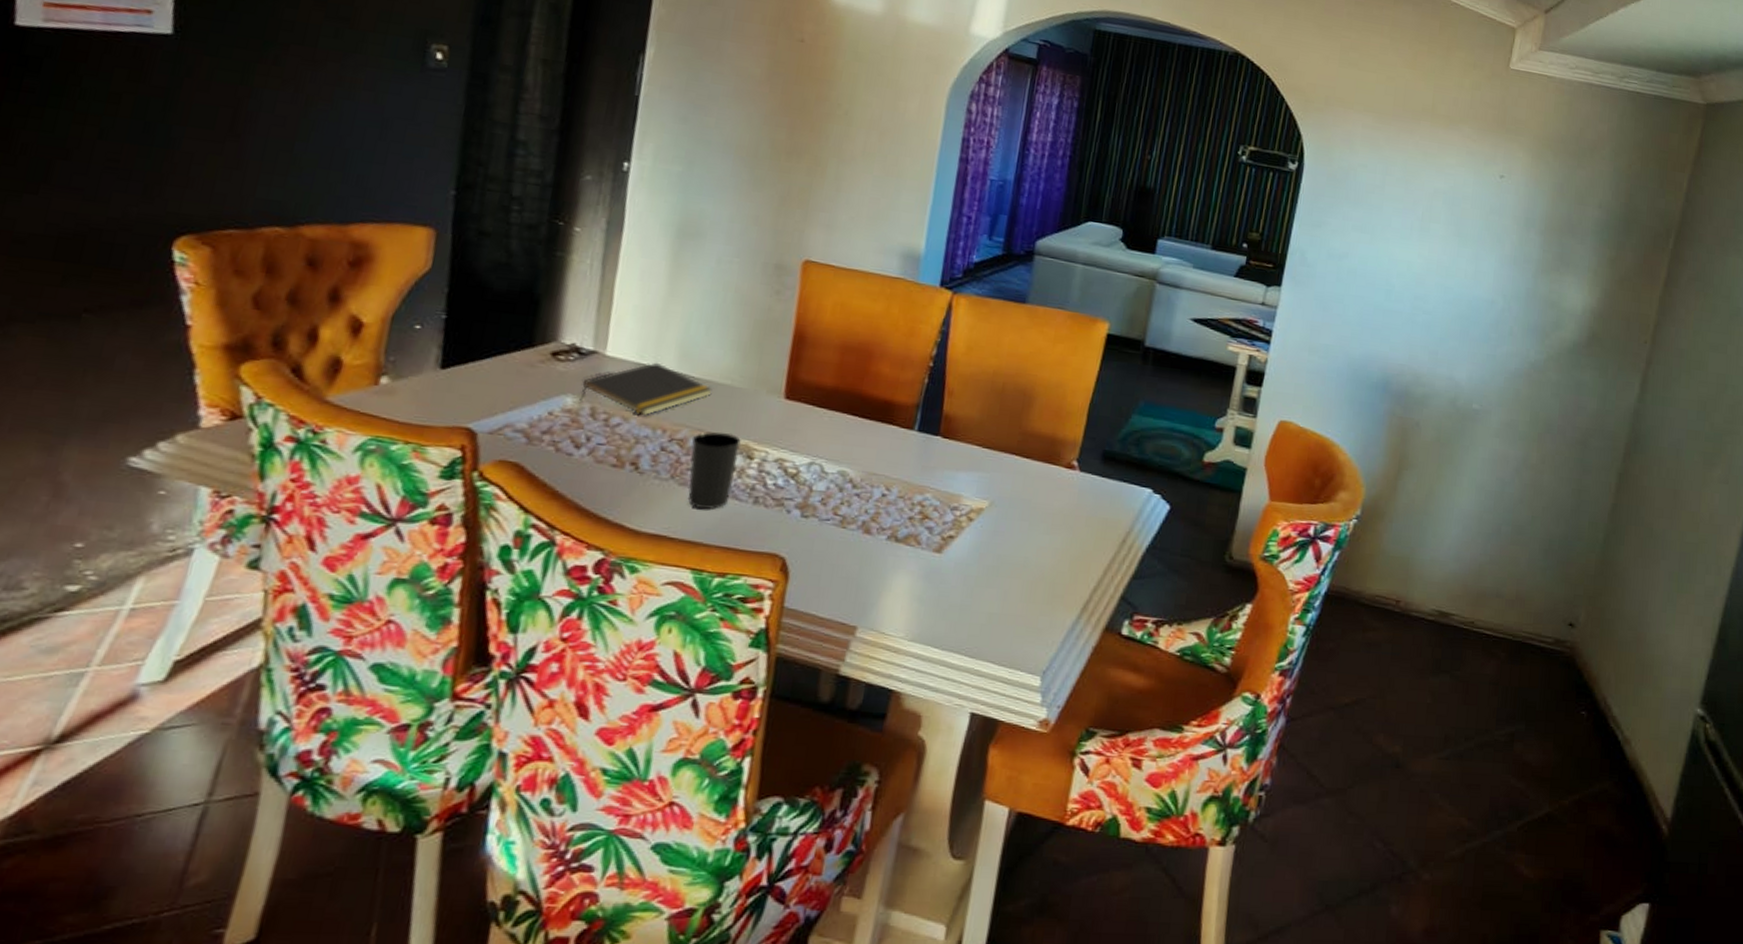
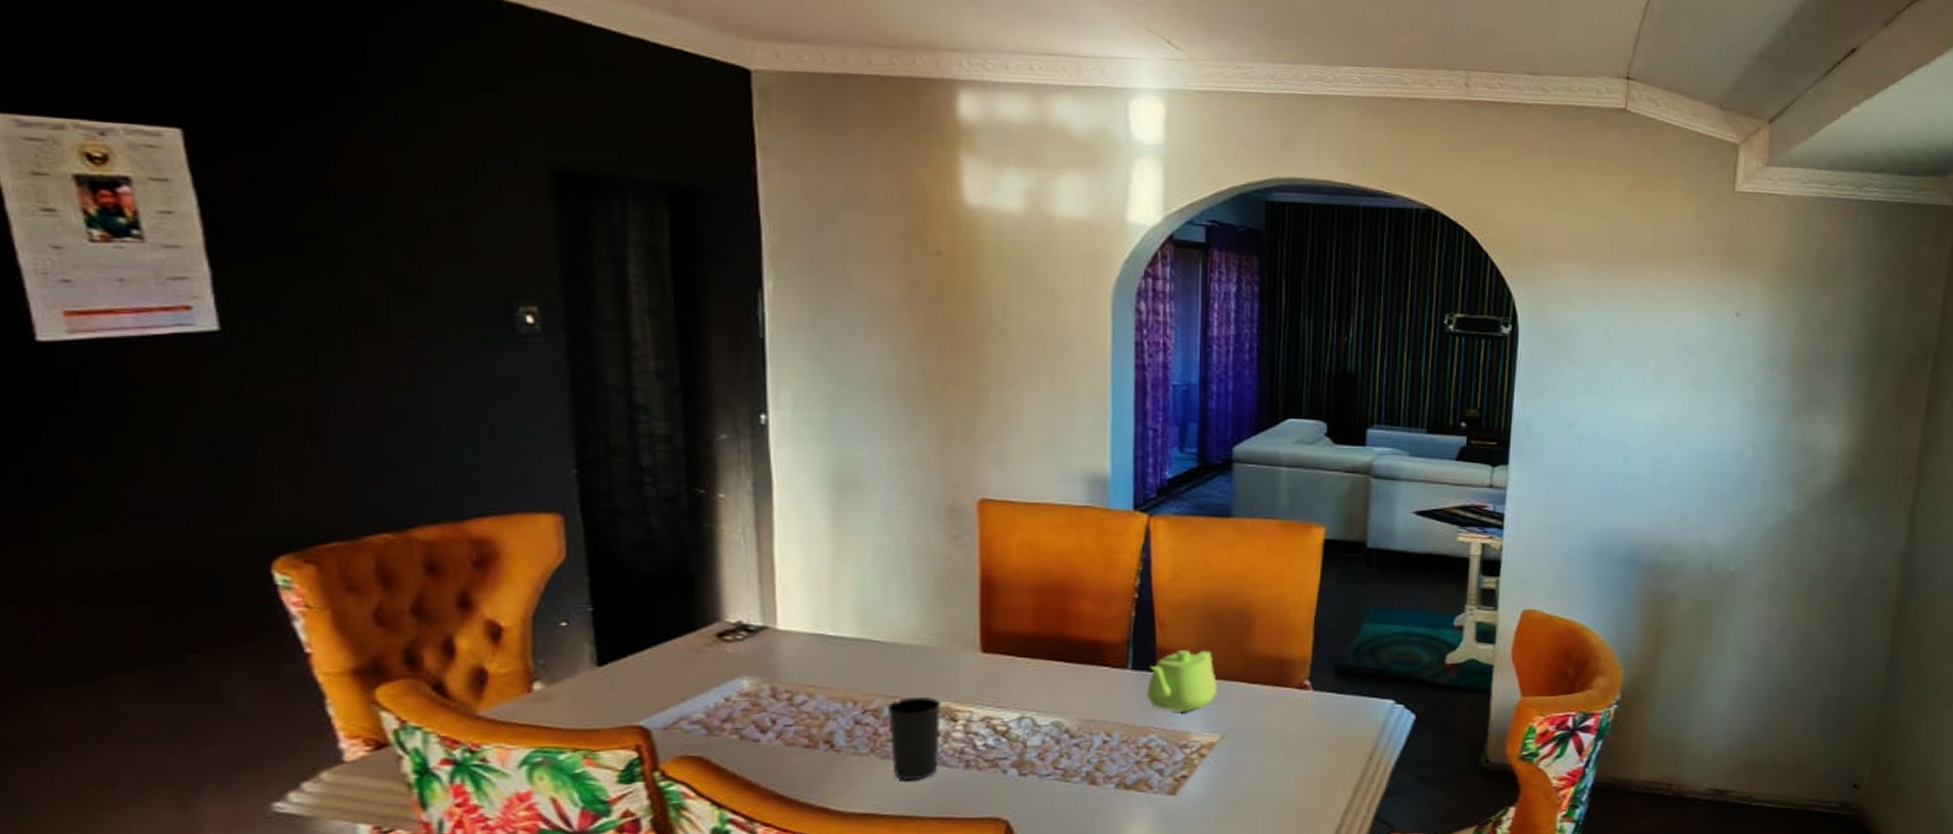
notepad: present [579,362,713,416] -> none [756,630,901,690]
teapot: none [927,419,993,477] -> present [1146,650,1217,712]

